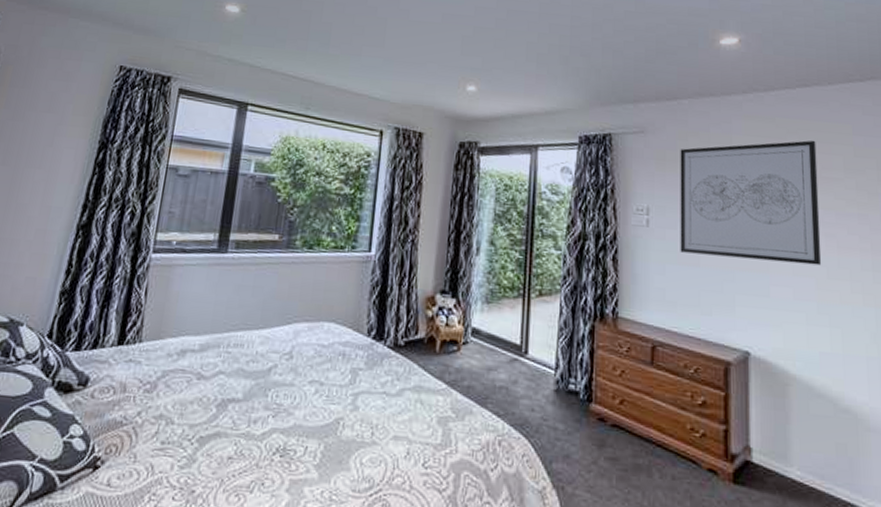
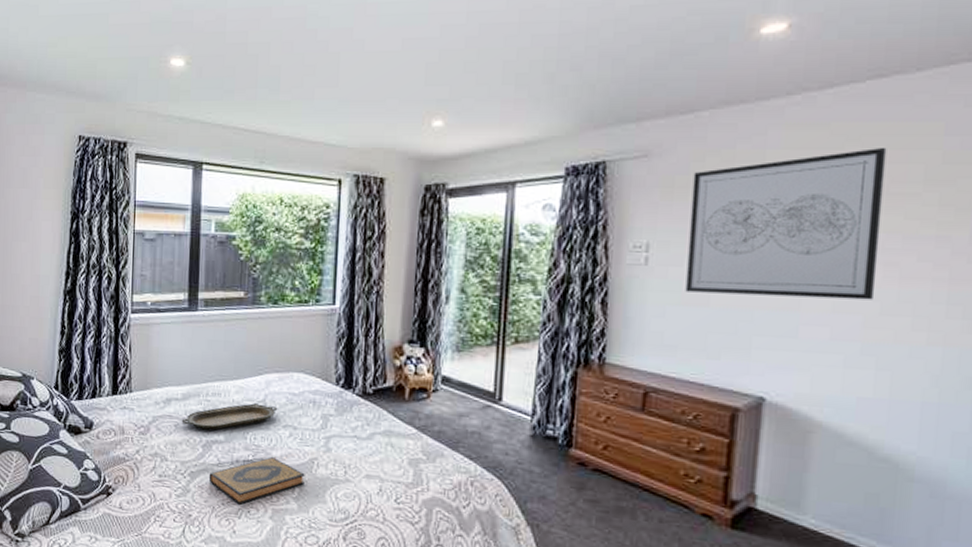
serving tray: none [195,355,305,387] -> present [181,403,278,430]
hardback book: none [220,417,329,476] -> present [208,457,305,505]

